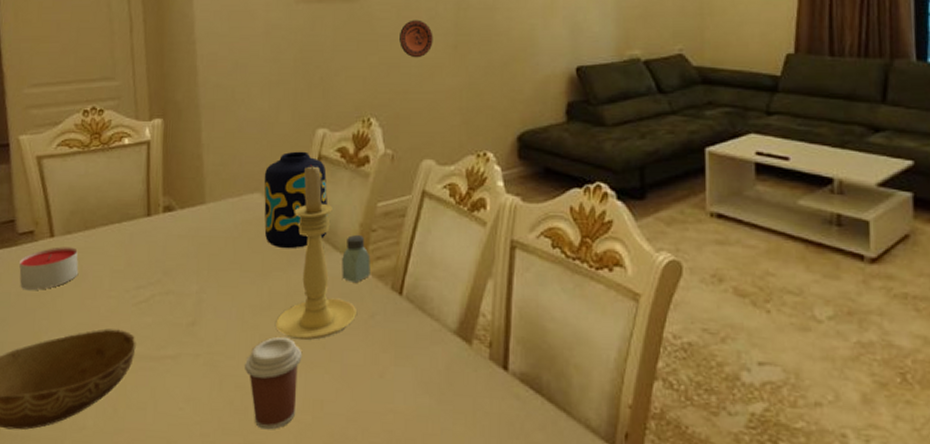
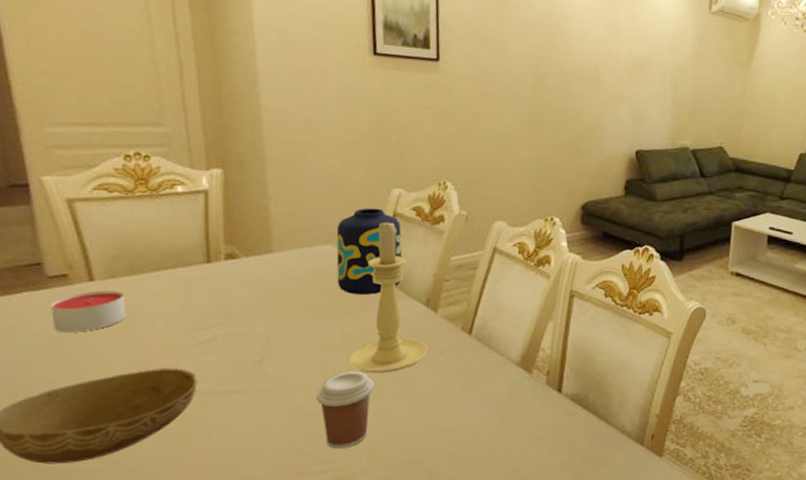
saltshaker: present [342,235,371,282] -> none [414,284,443,324]
decorative plate: present [399,19,433,58] -> none [477,95,510,131]

